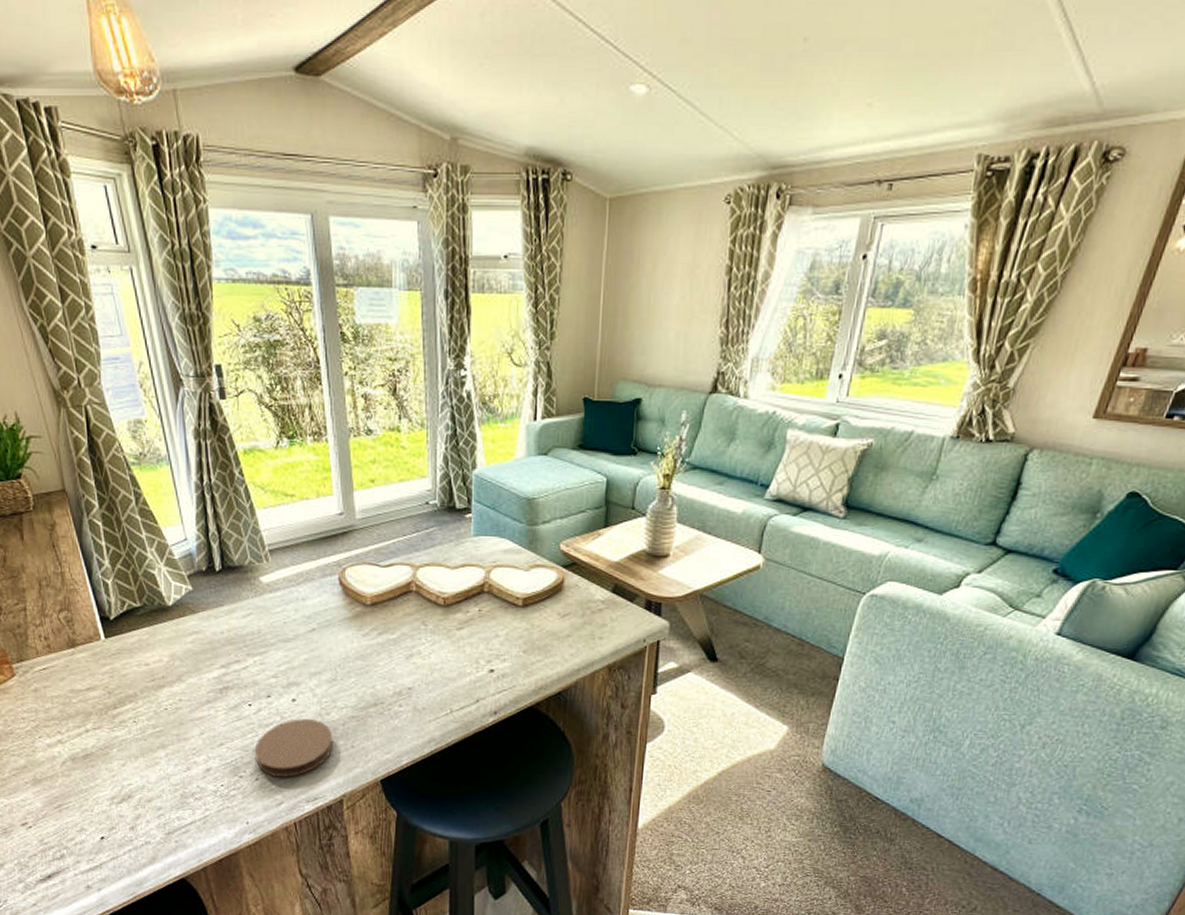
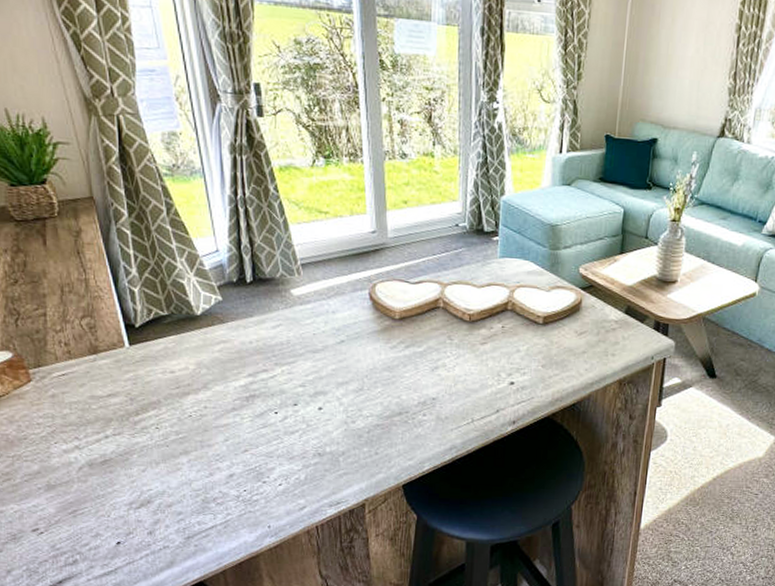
coaster: present [254,719,333,777] -> none [279,426,358,482]

